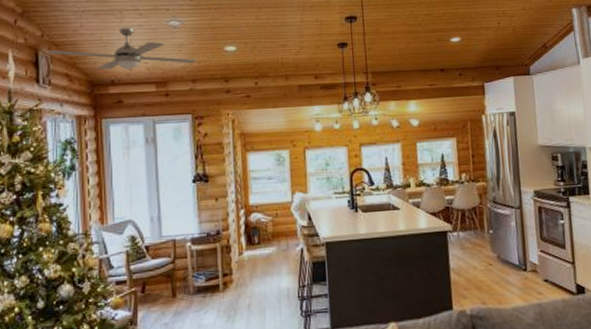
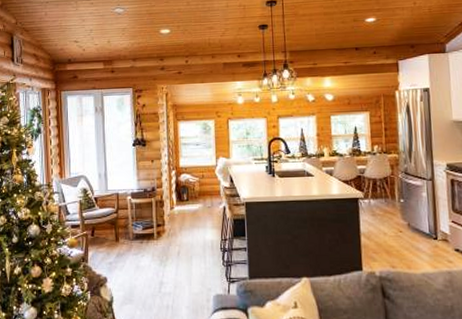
electric fan: present [47,28,197,70] -> none [20,15,137,50]

